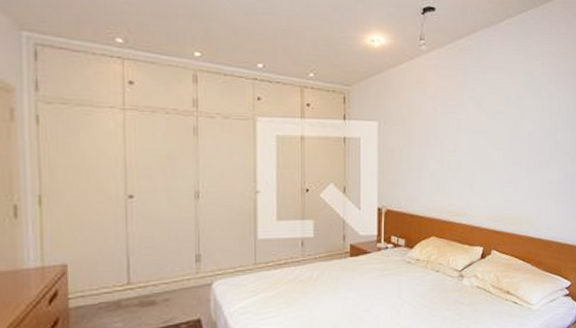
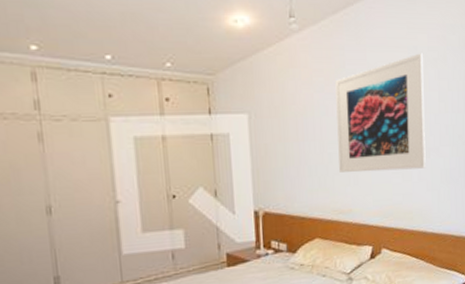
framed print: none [457,77,537,180] -> present [335,53,426,173]

